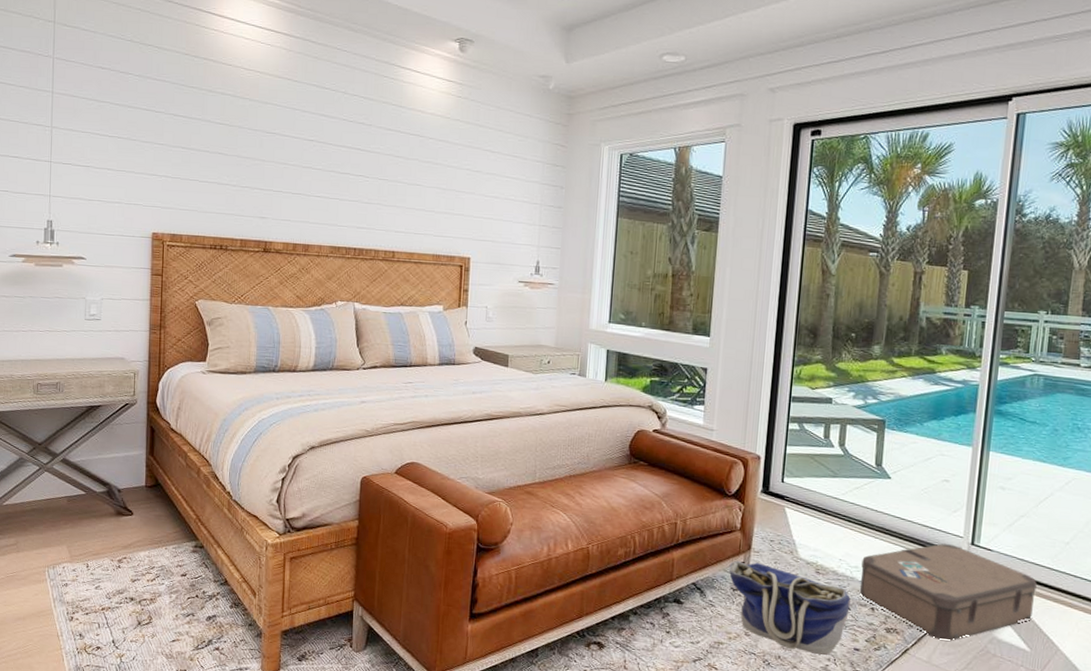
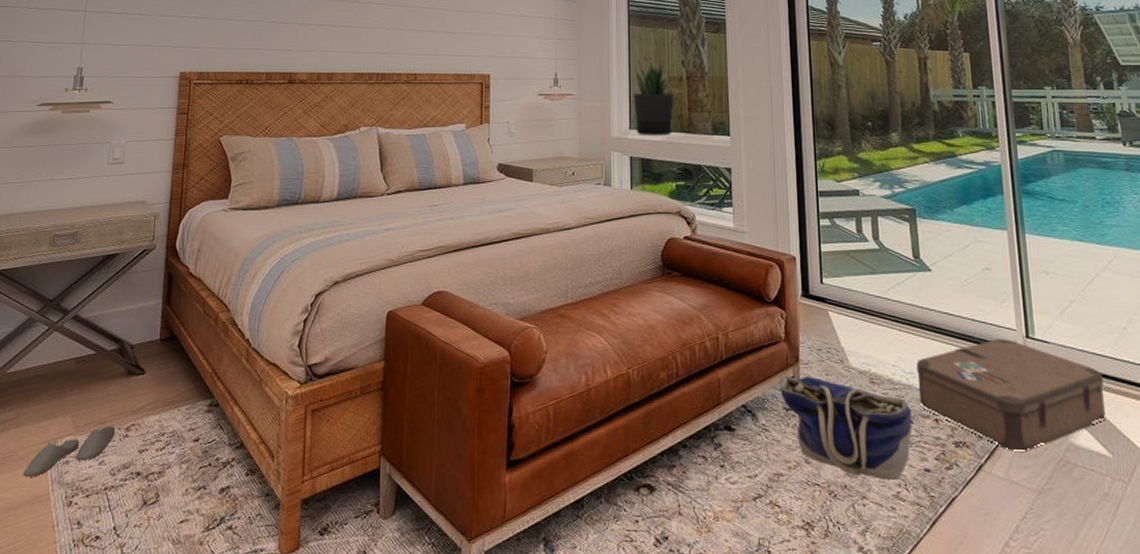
slippers: none [27,557,109,595] -> present [23,426,116,477]
planter: none [615,255,659,332] -> present [633,59,675,136]

